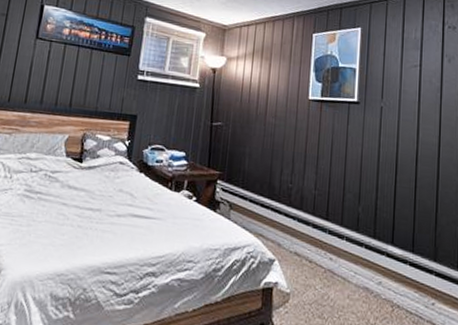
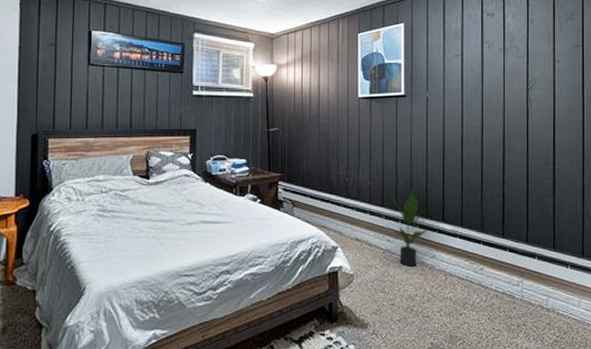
potted plant: none [329,206,375,292] -> present [386,194,428,266]

